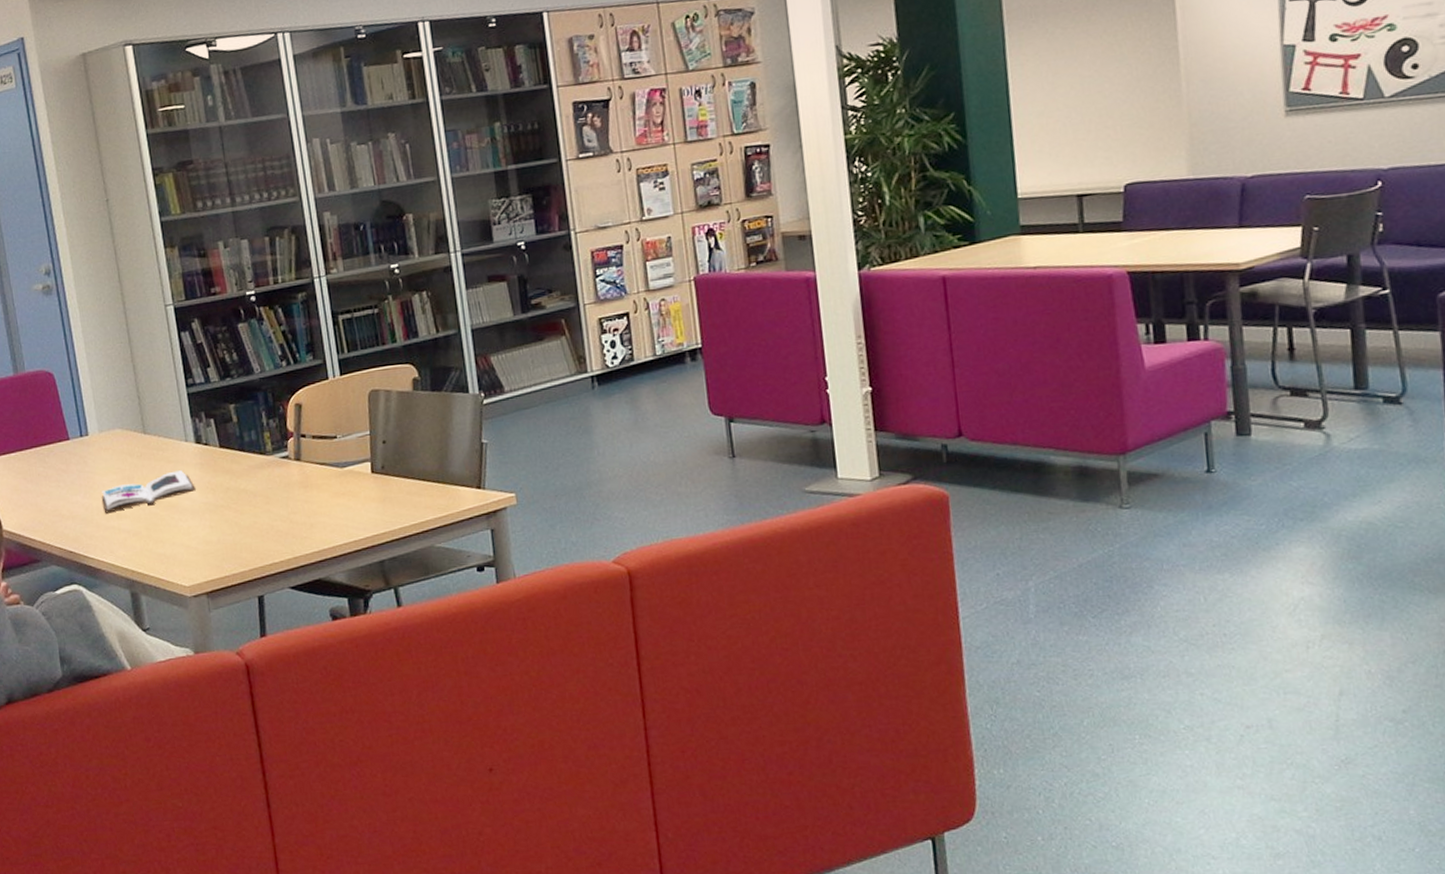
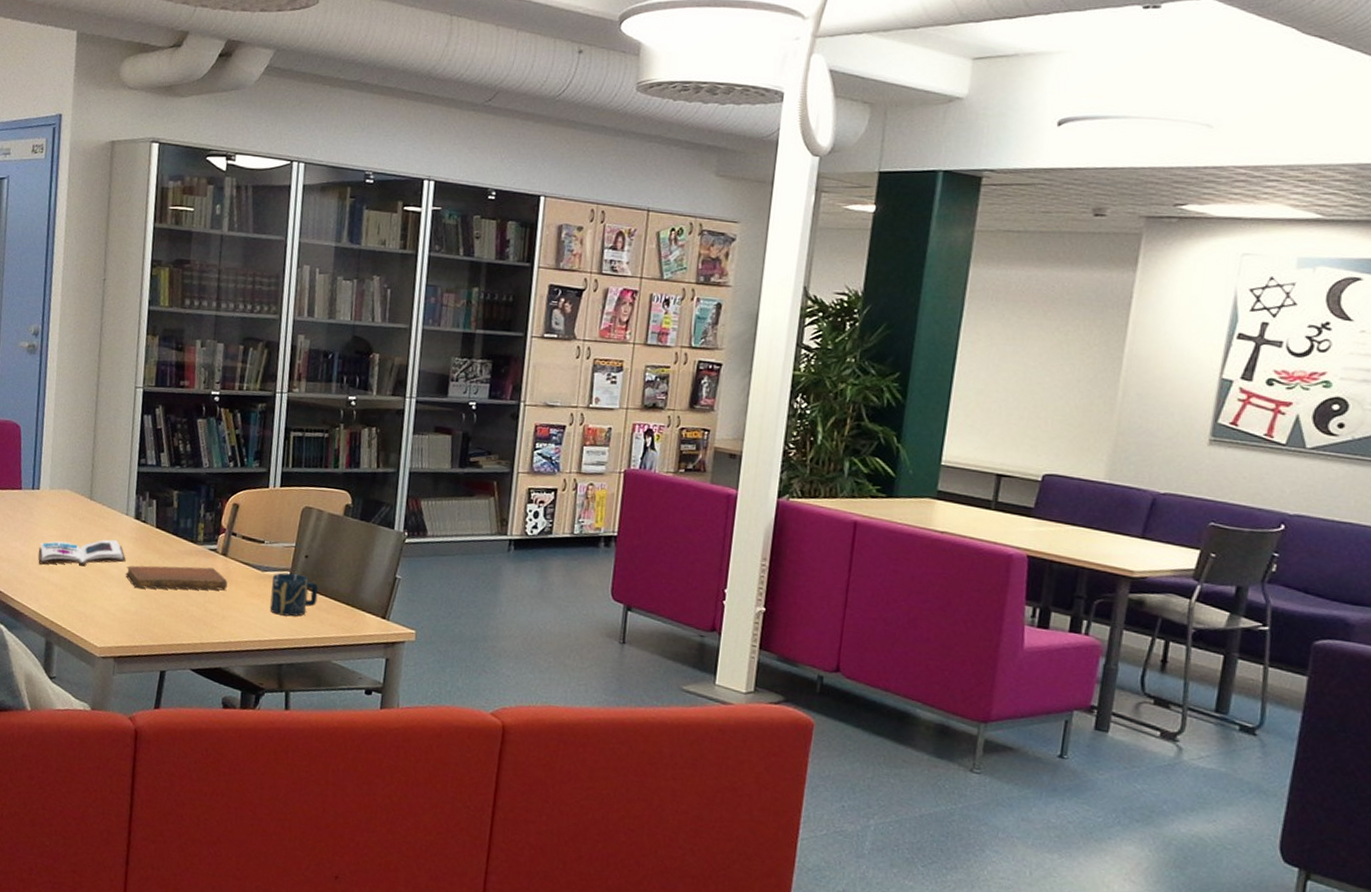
notebook: none [198,476,309,516] -> present [125,565,228,591]
cup: none [353,462,406,510] -> present [269,572,319,617]

